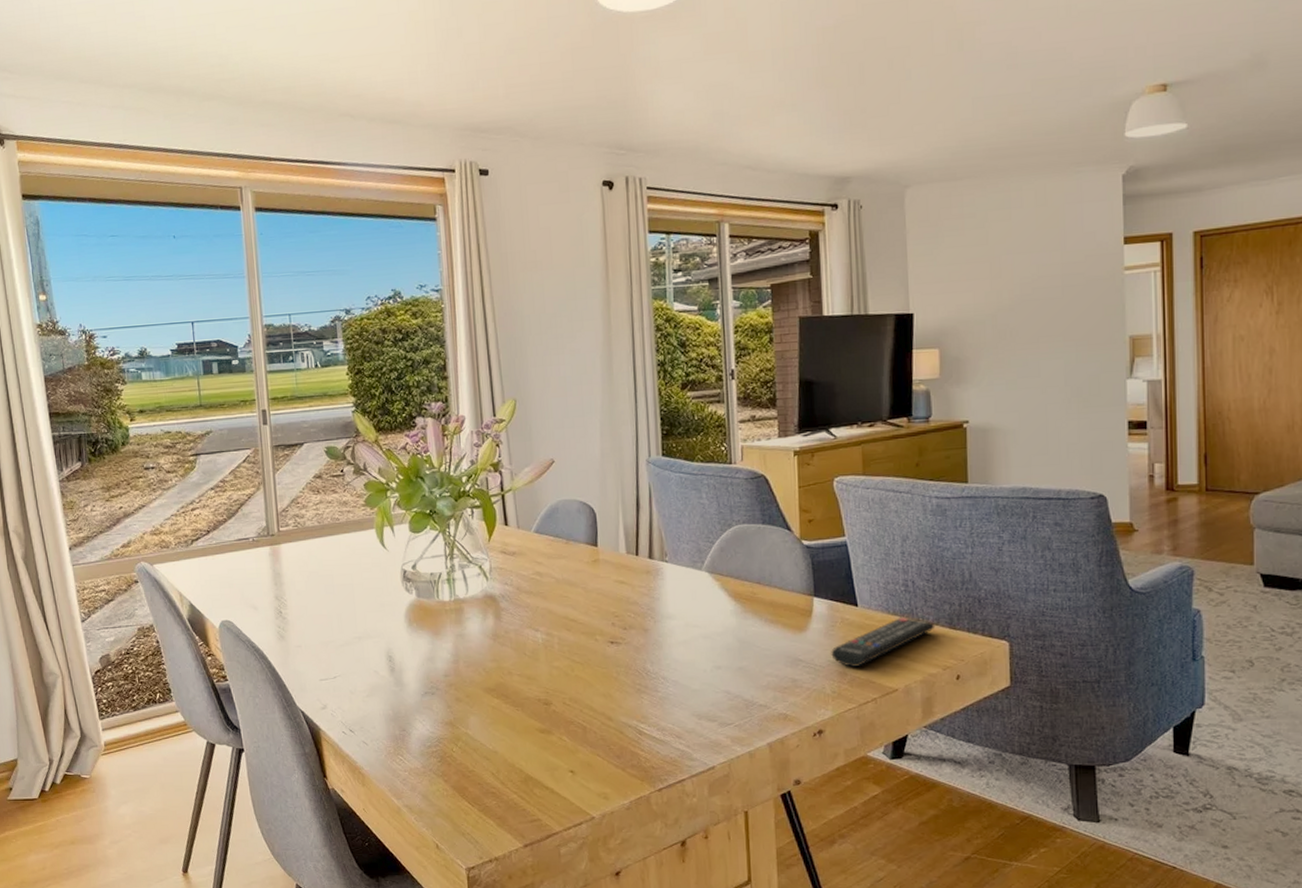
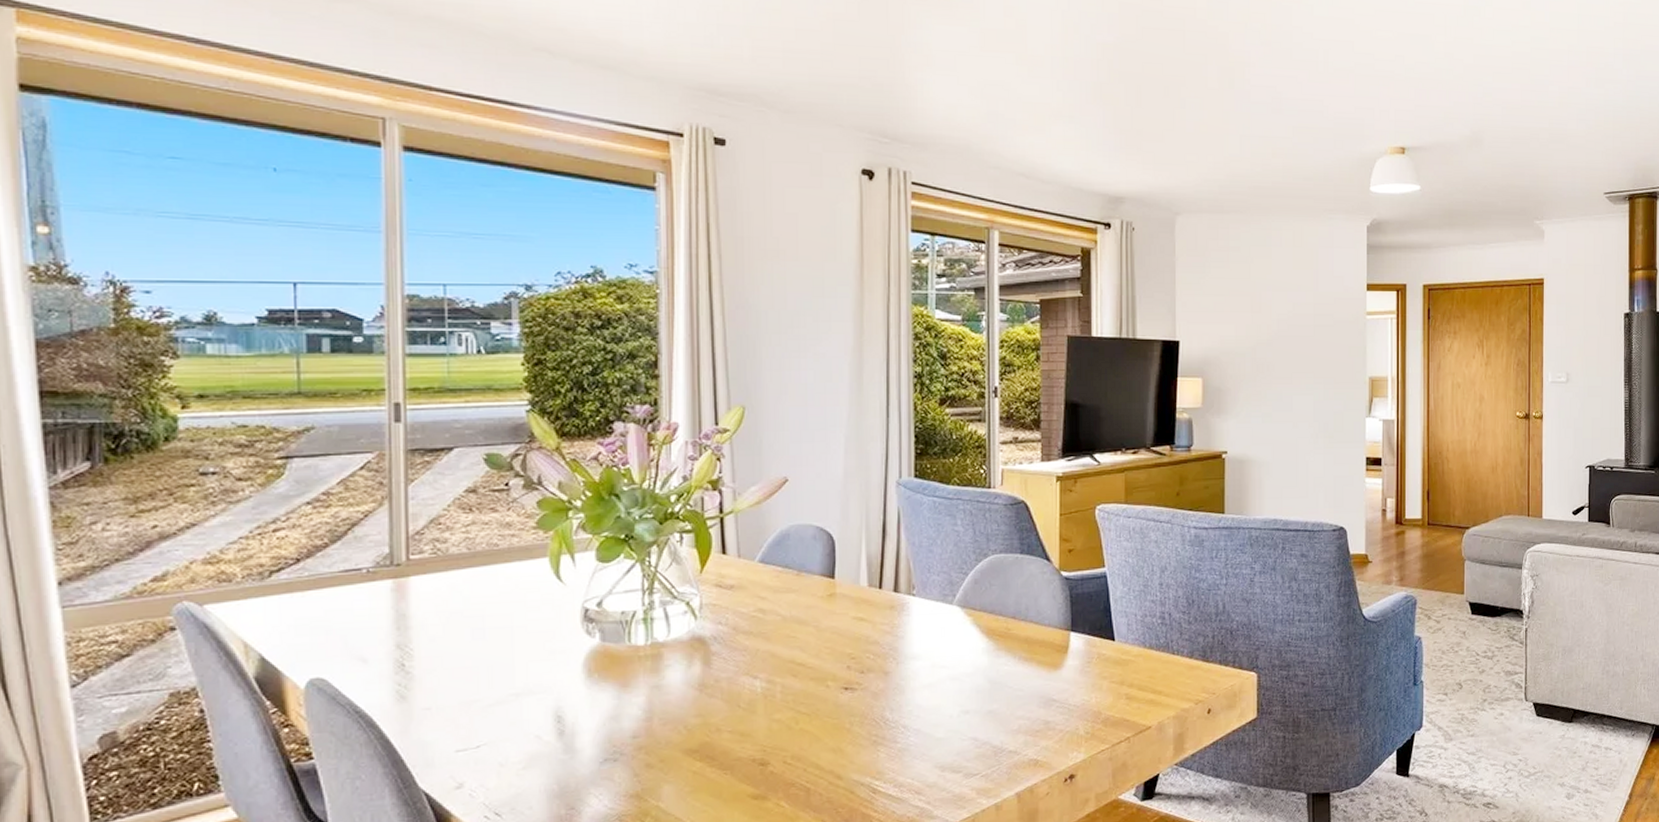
remote control: present [831,616,936,667] -> none [1086,650,1190,705]

